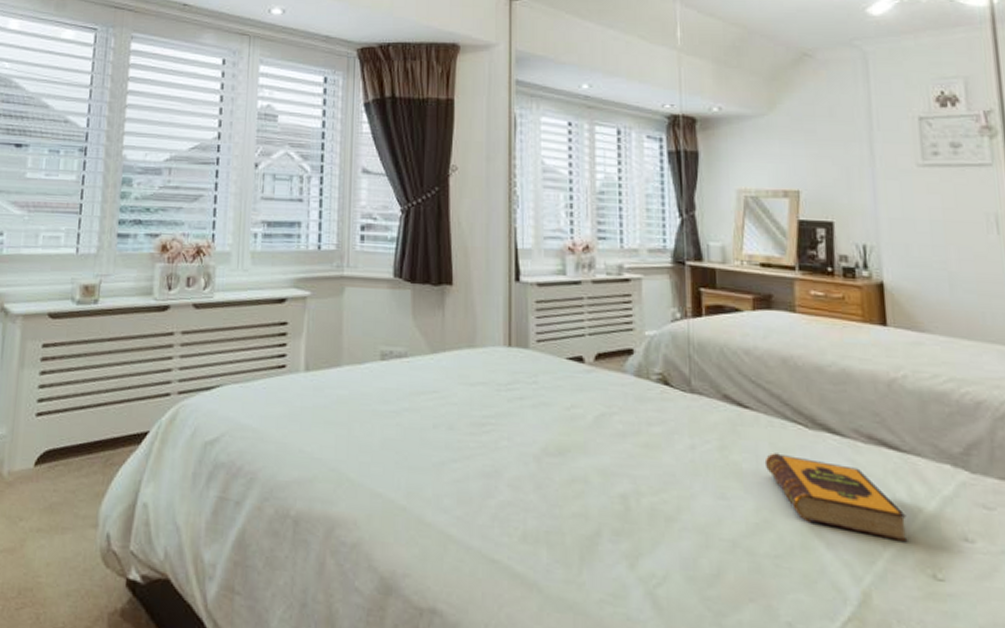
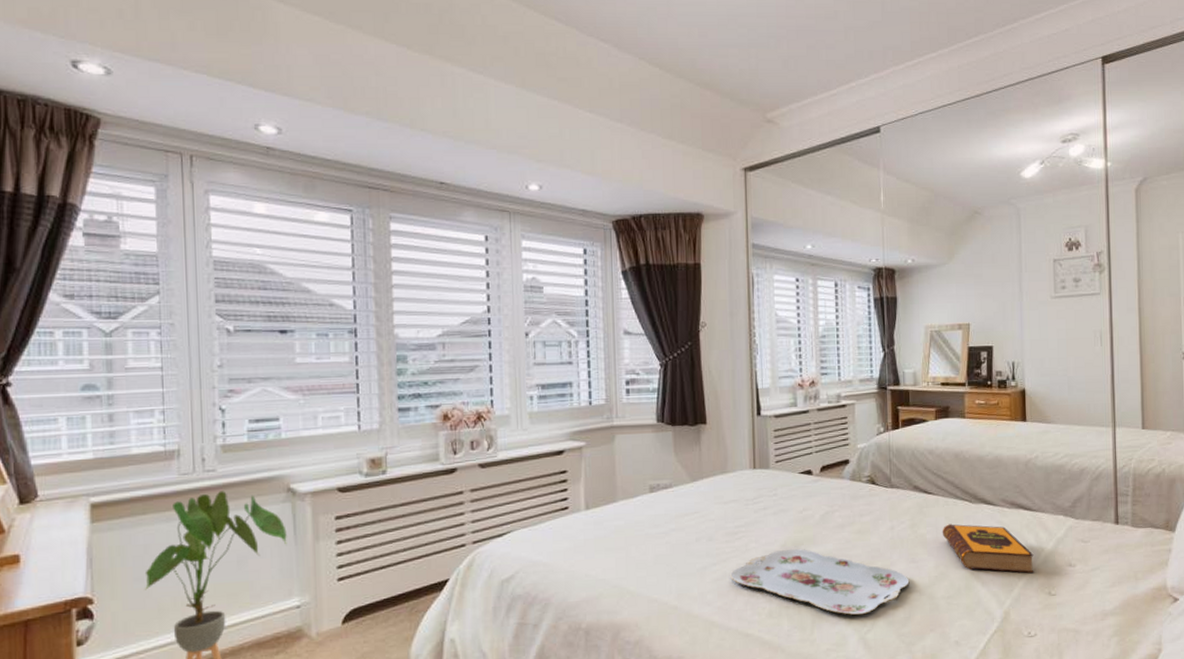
serving tray: none [474,454,718,561] -> present [730,548,910,615]

